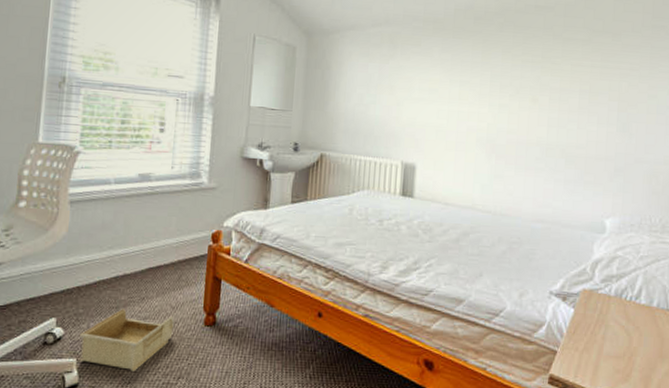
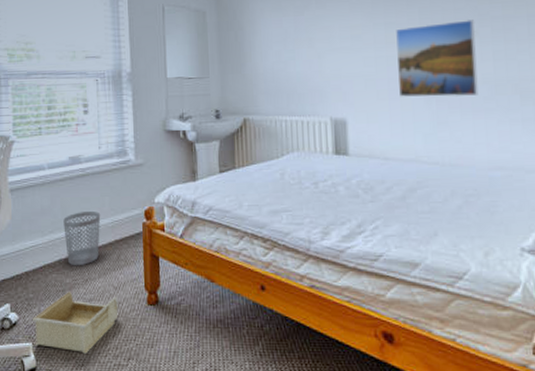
wastebasket: none [124,230,166,284] -> present [63,211,101,266]
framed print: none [464,87,537,155] -> present [396,20,478,97]

